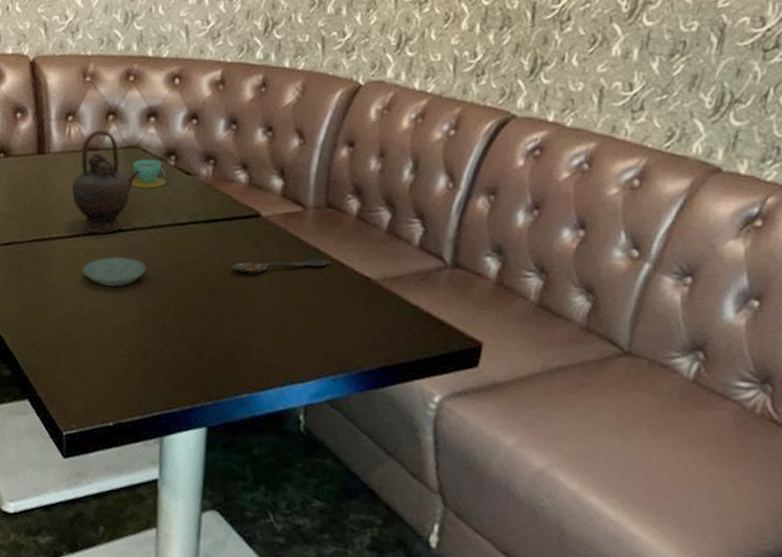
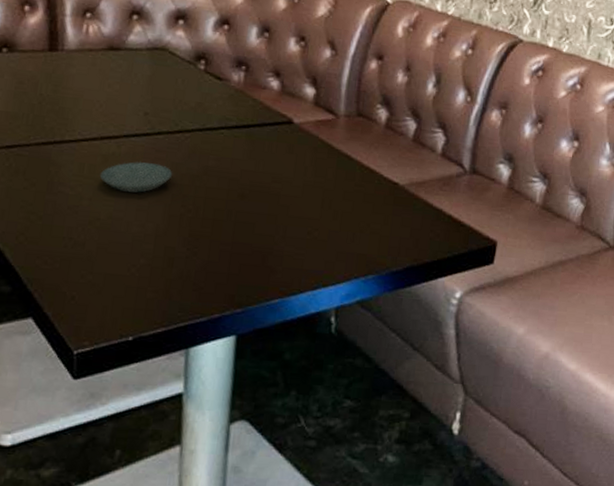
teapot: present [71,130,140,234] -> none [88,29,167,138]
teacup: present [131,158,167,188] -> none [157,61,196,92]
spoon: present [231,259,331,275] -> none [263,165,362,181]

